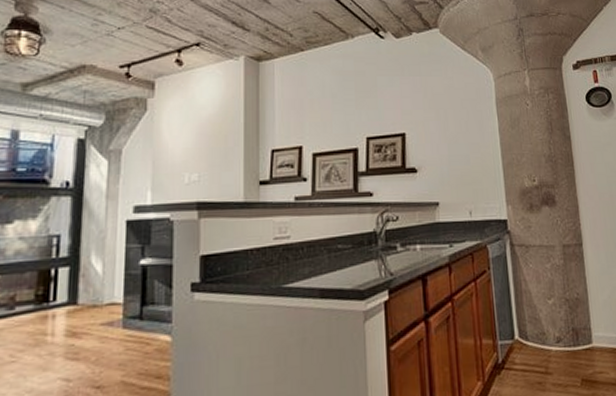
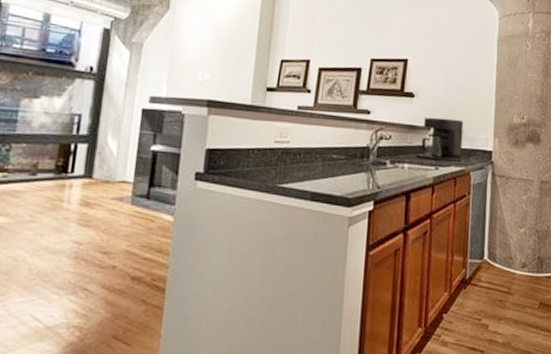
coffee maker: none [426,190,477,239] -> present [415,117,464,163]

